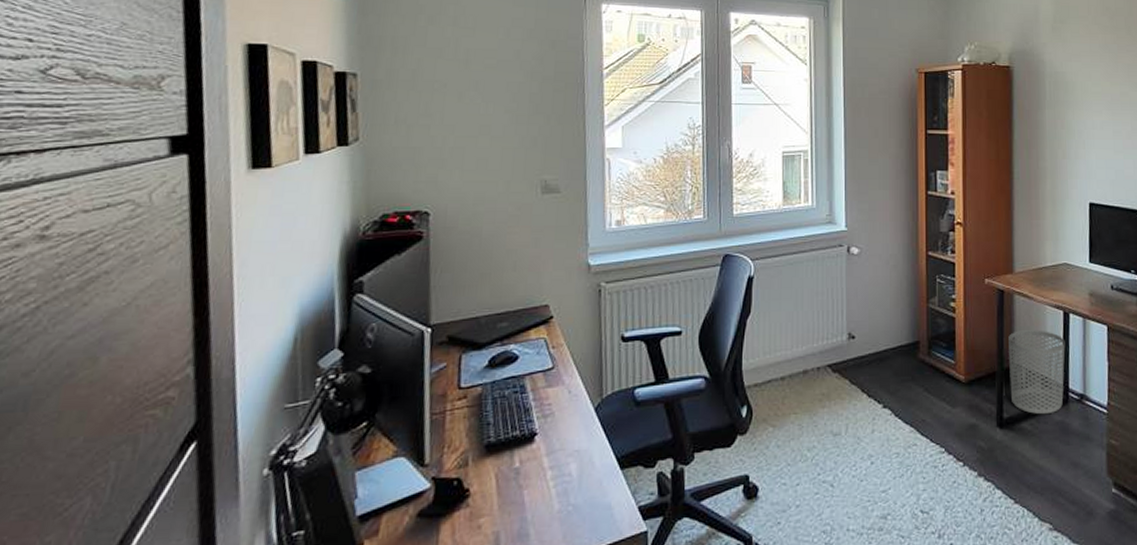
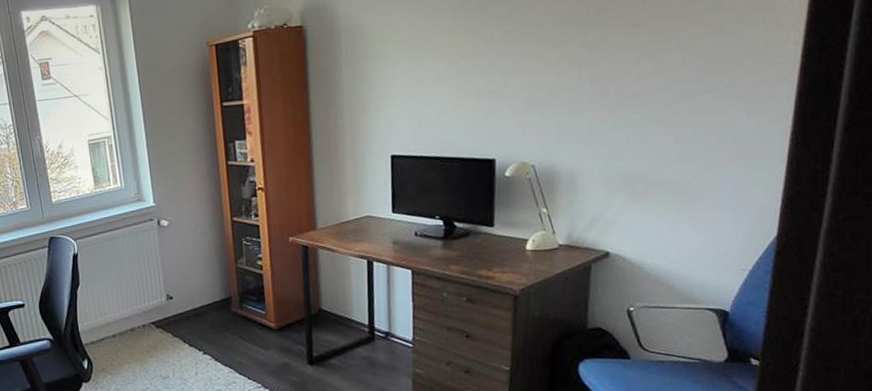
waste bin: present [1008,330,1066,415] -> none [314,278,370,352]

